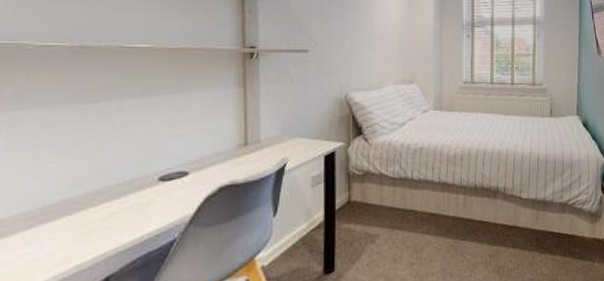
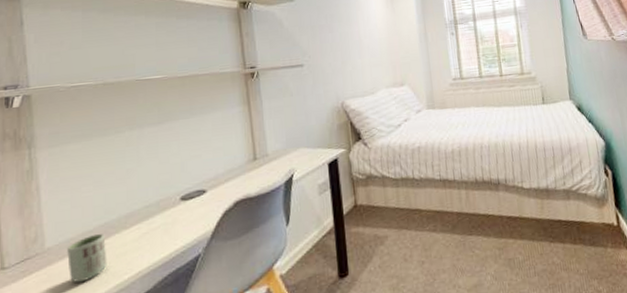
cup: none [22,208,69,260] -> present [67,233,107,283]

